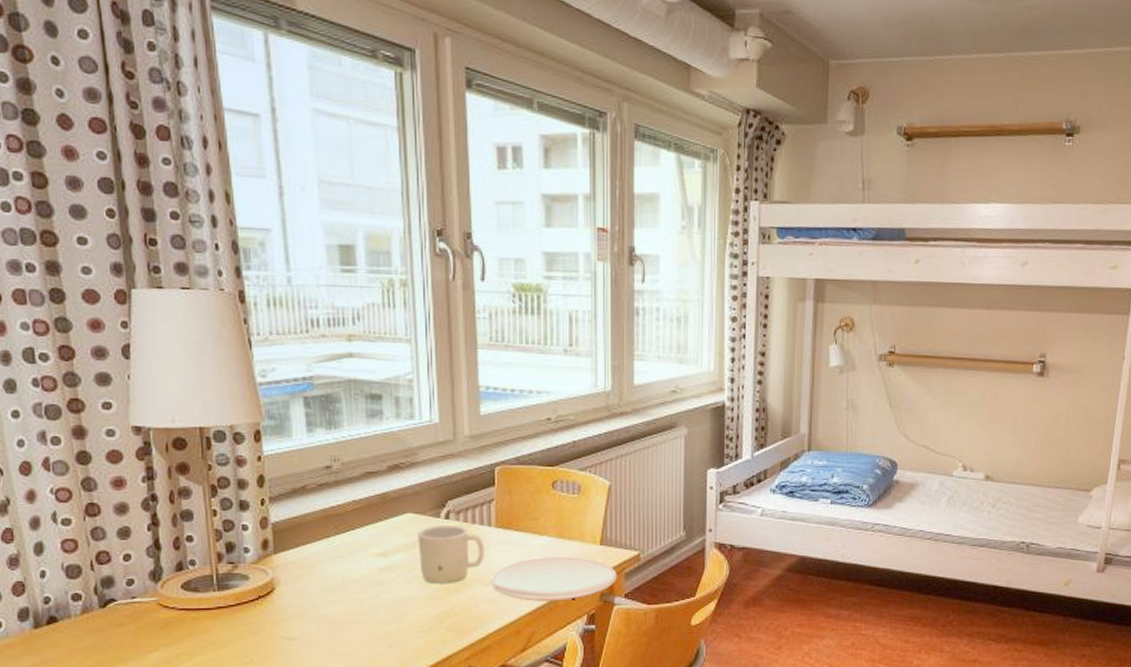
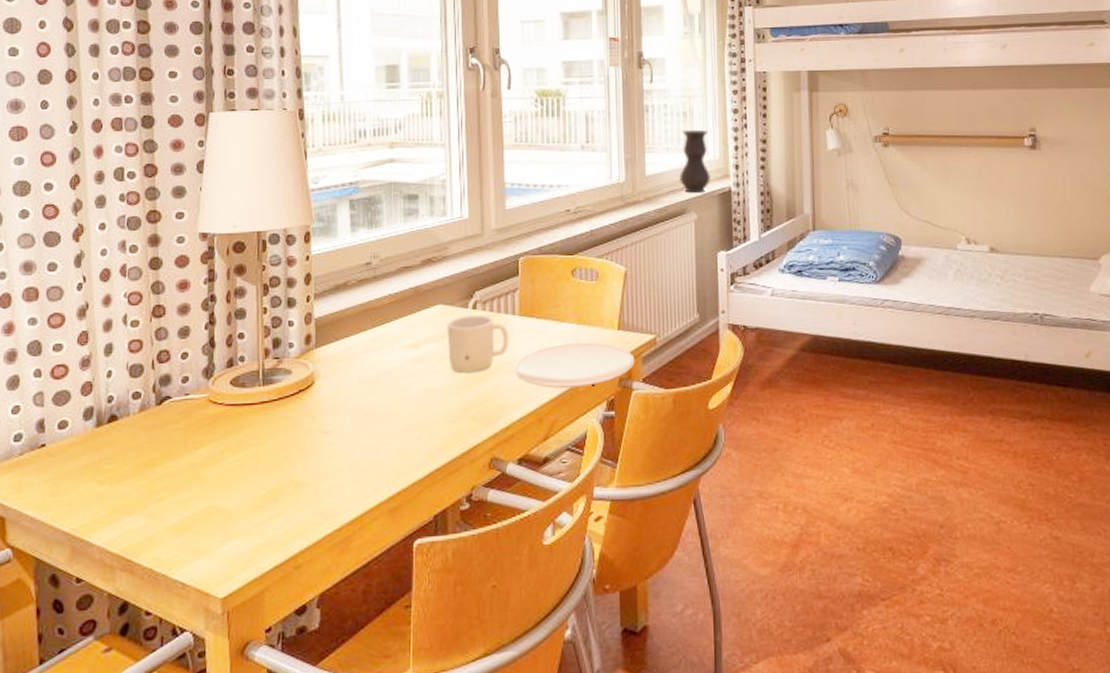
vase: none [670,337,704,406] -> present [679,129,711,193]

